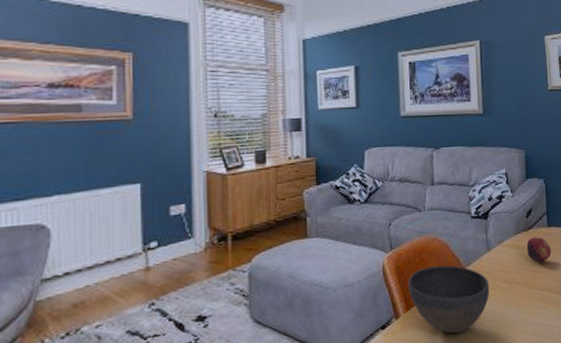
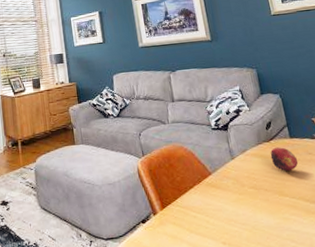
bowl: present [408,265,490,334] -> none [161,170,239,232]

